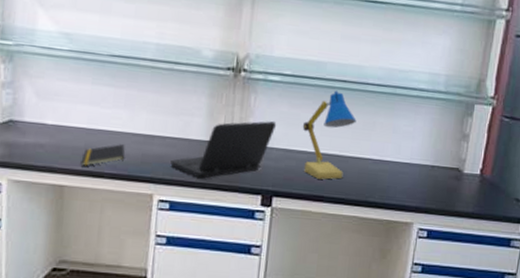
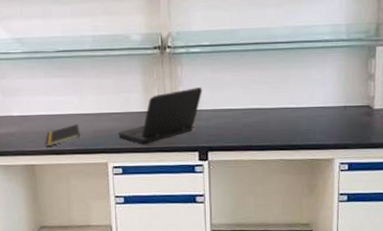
desk lamp: present [302,90,357,180] -> none [225,52,272,131]

